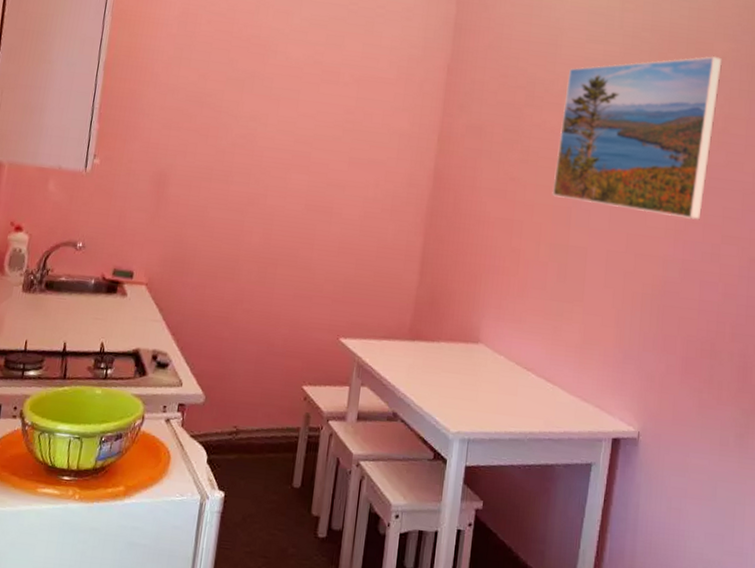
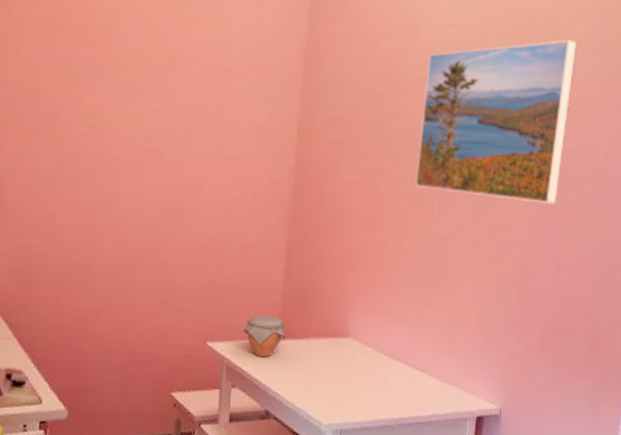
jar: none [376,315,417,358] -> present [243,315,285,358]

